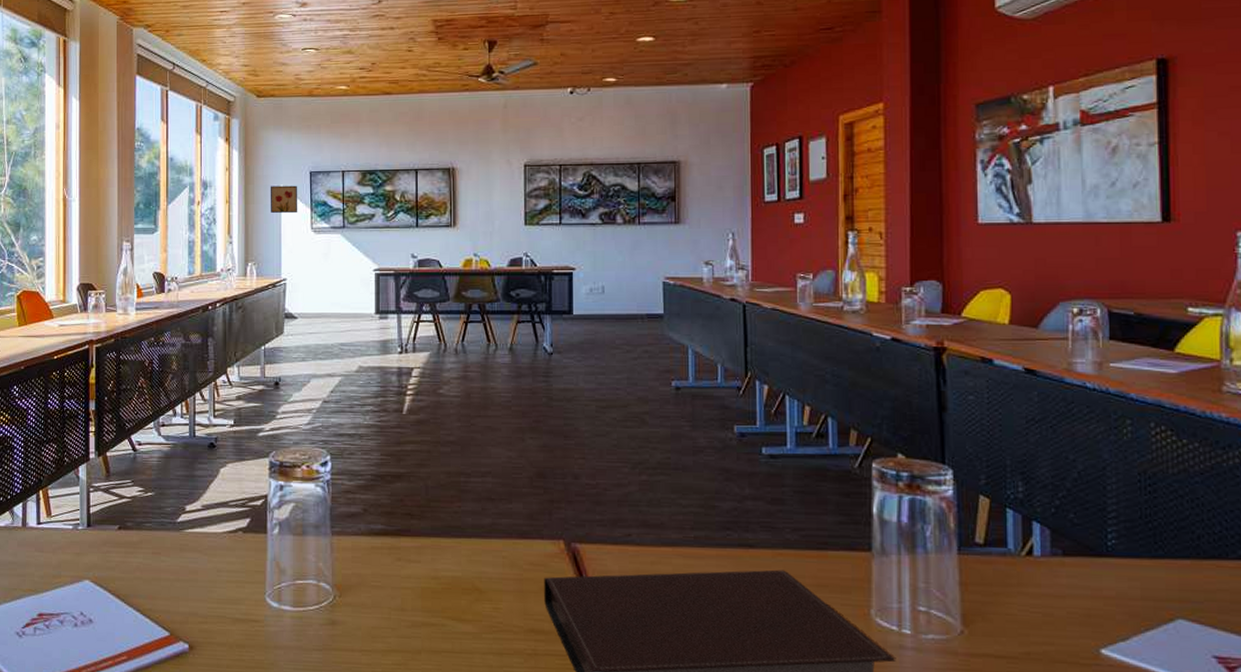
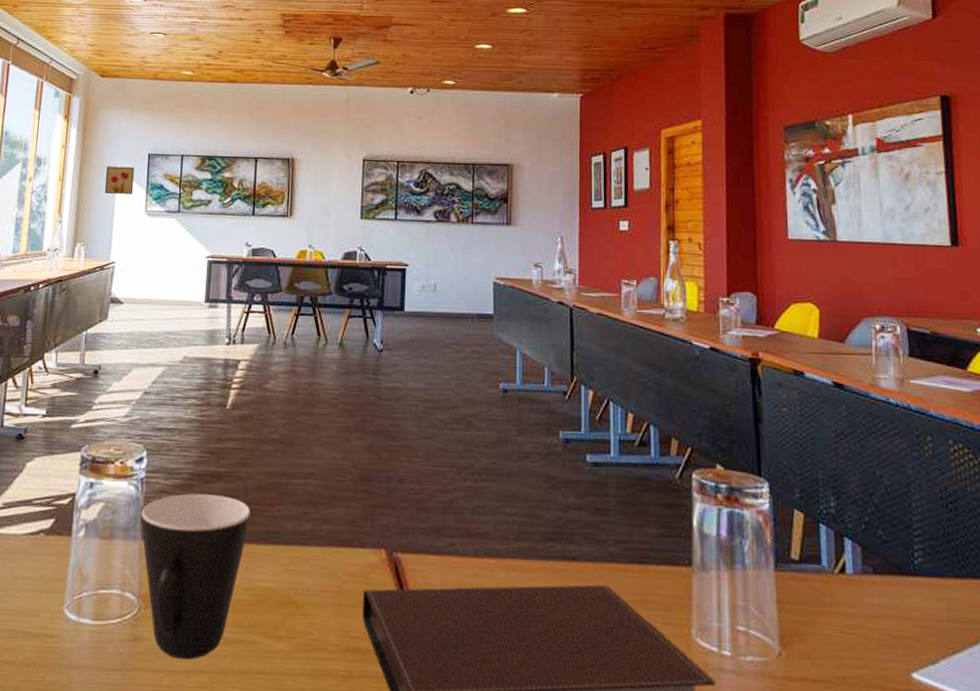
mug: none [329,493,432,641] -> present [140,494,250,660]

